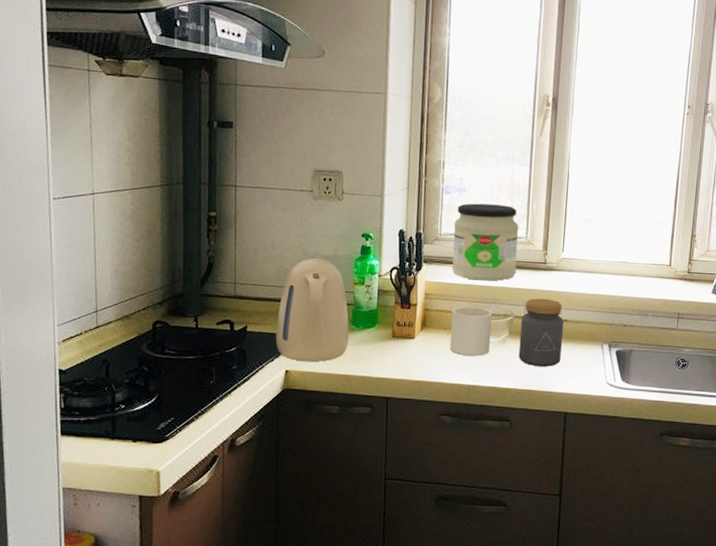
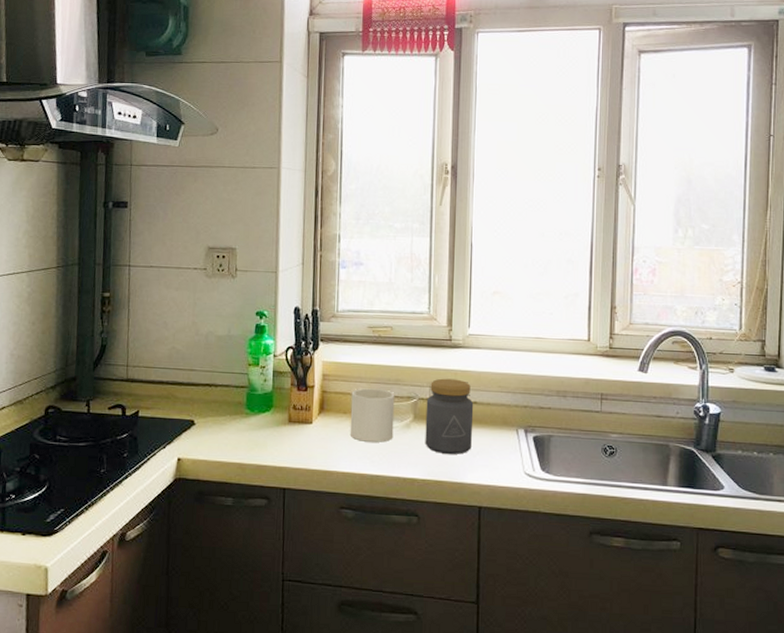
kettle: present [276,258,350,362] -> none [168,338,244,449]
jar: present [452,203,519,281] -> none [351,277,421,361]

